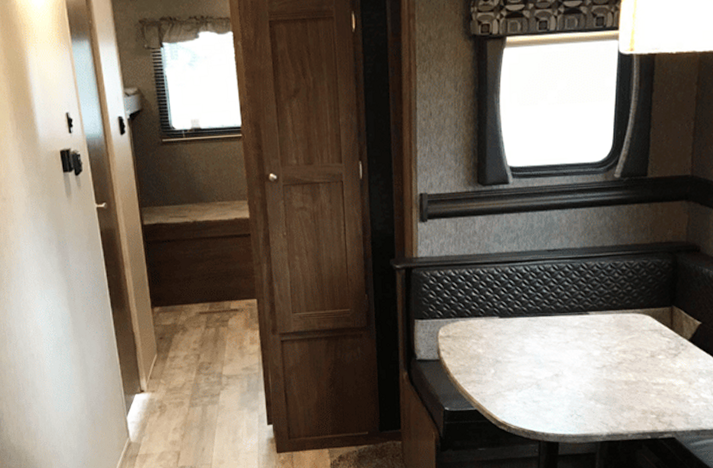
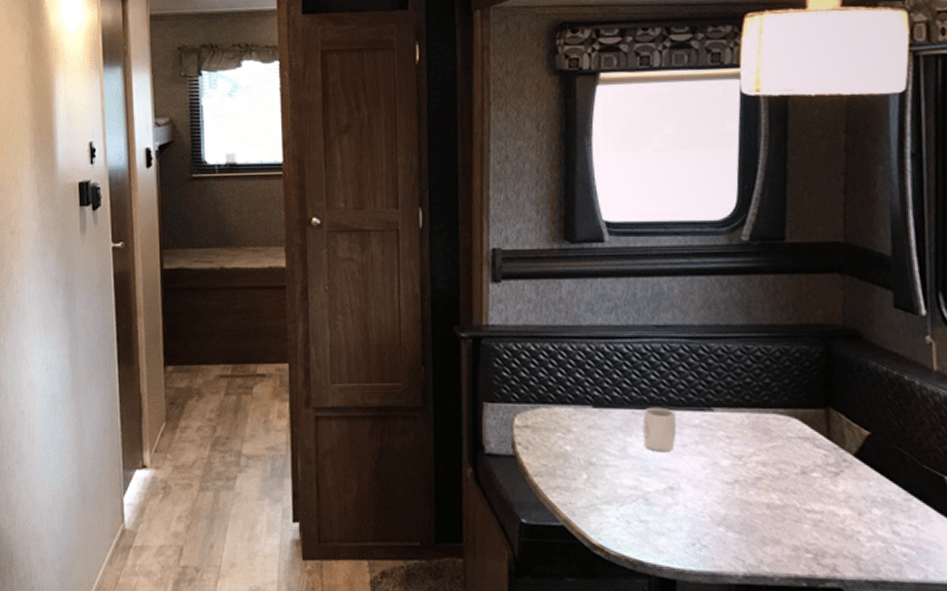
mug: none [536,314,561,349] -> present [642,407,676,453]

